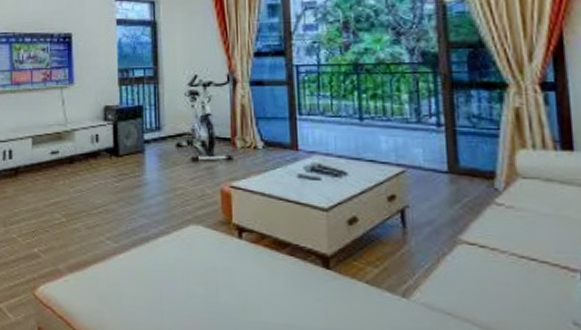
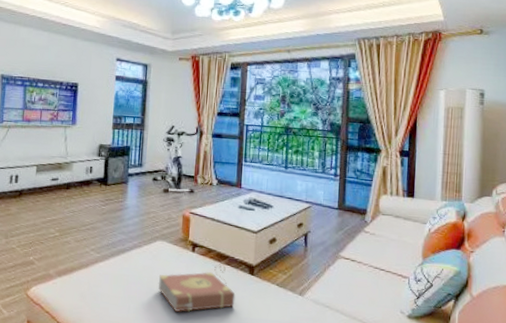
book: none [196,251,307,320] -> present [158,262,236,313]

